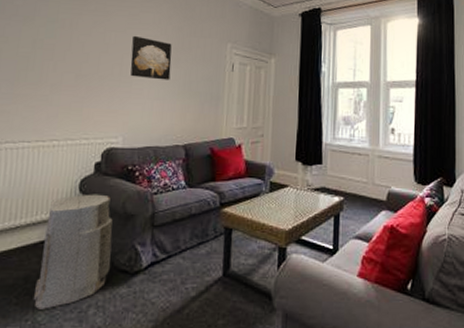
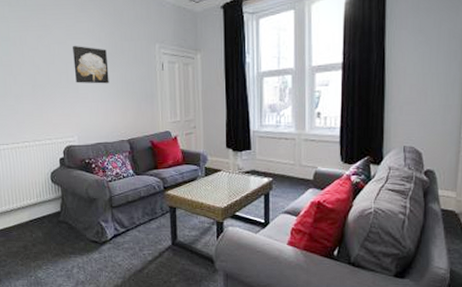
air purifier: present [32,194,113,309] -> none [31,183,84,269]

